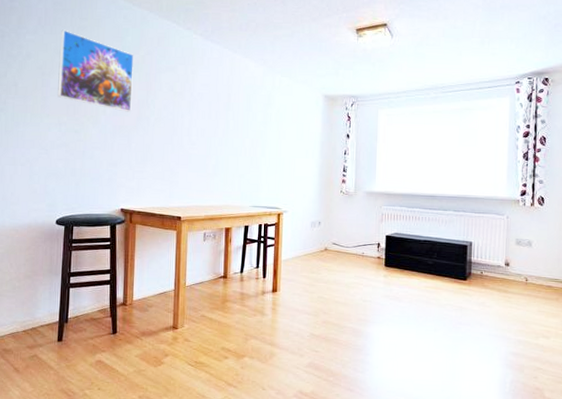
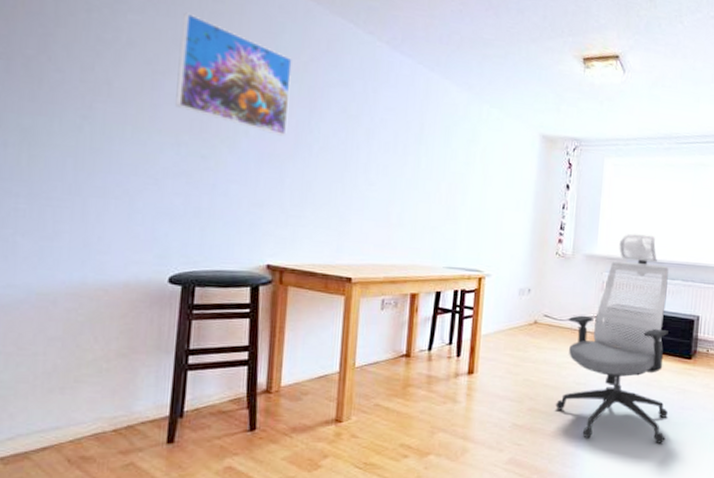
office chair: none [346,172,447,355] -> present [555,233,669,445]

